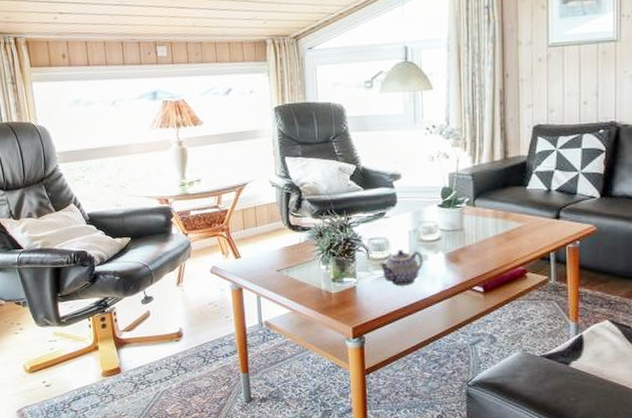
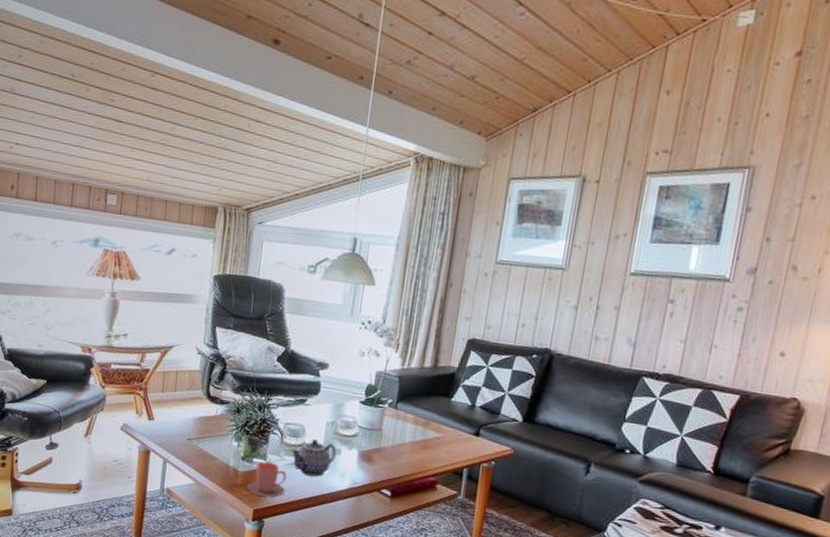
cup: none [341,279,380,313] -> present [246,461,287,497]

